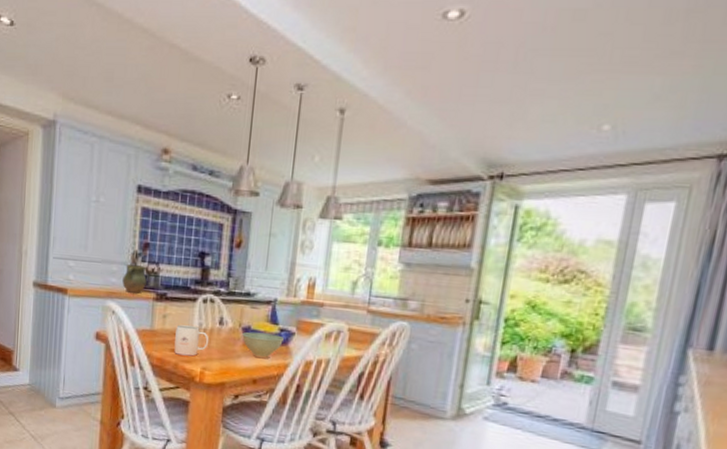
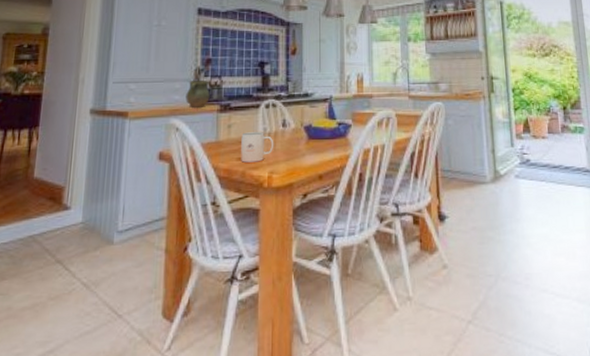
bowl: present [242,331,284,359] -> none [305,129,342,154]

